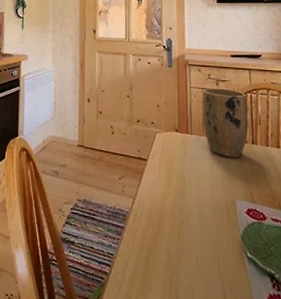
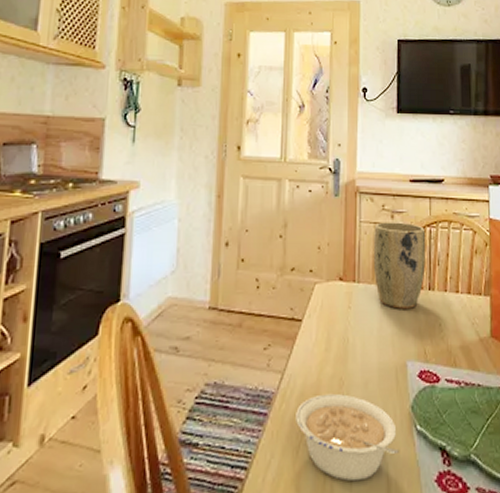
legume: none [146,217,234,290] -> present [296,393,400,482]

